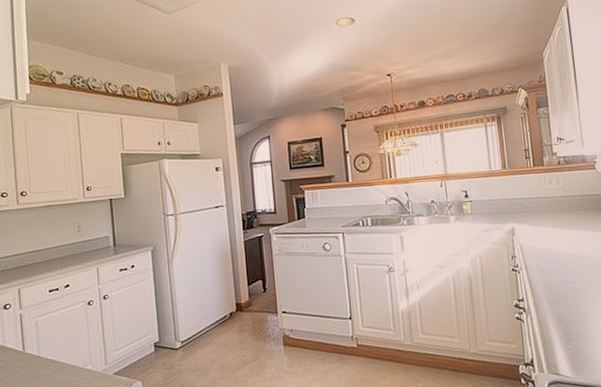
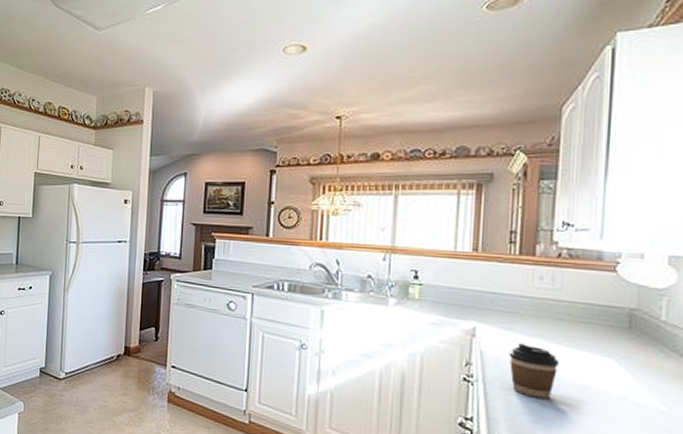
coffee cup: none [539,233,572,273] -> present [508,343,560,399]

